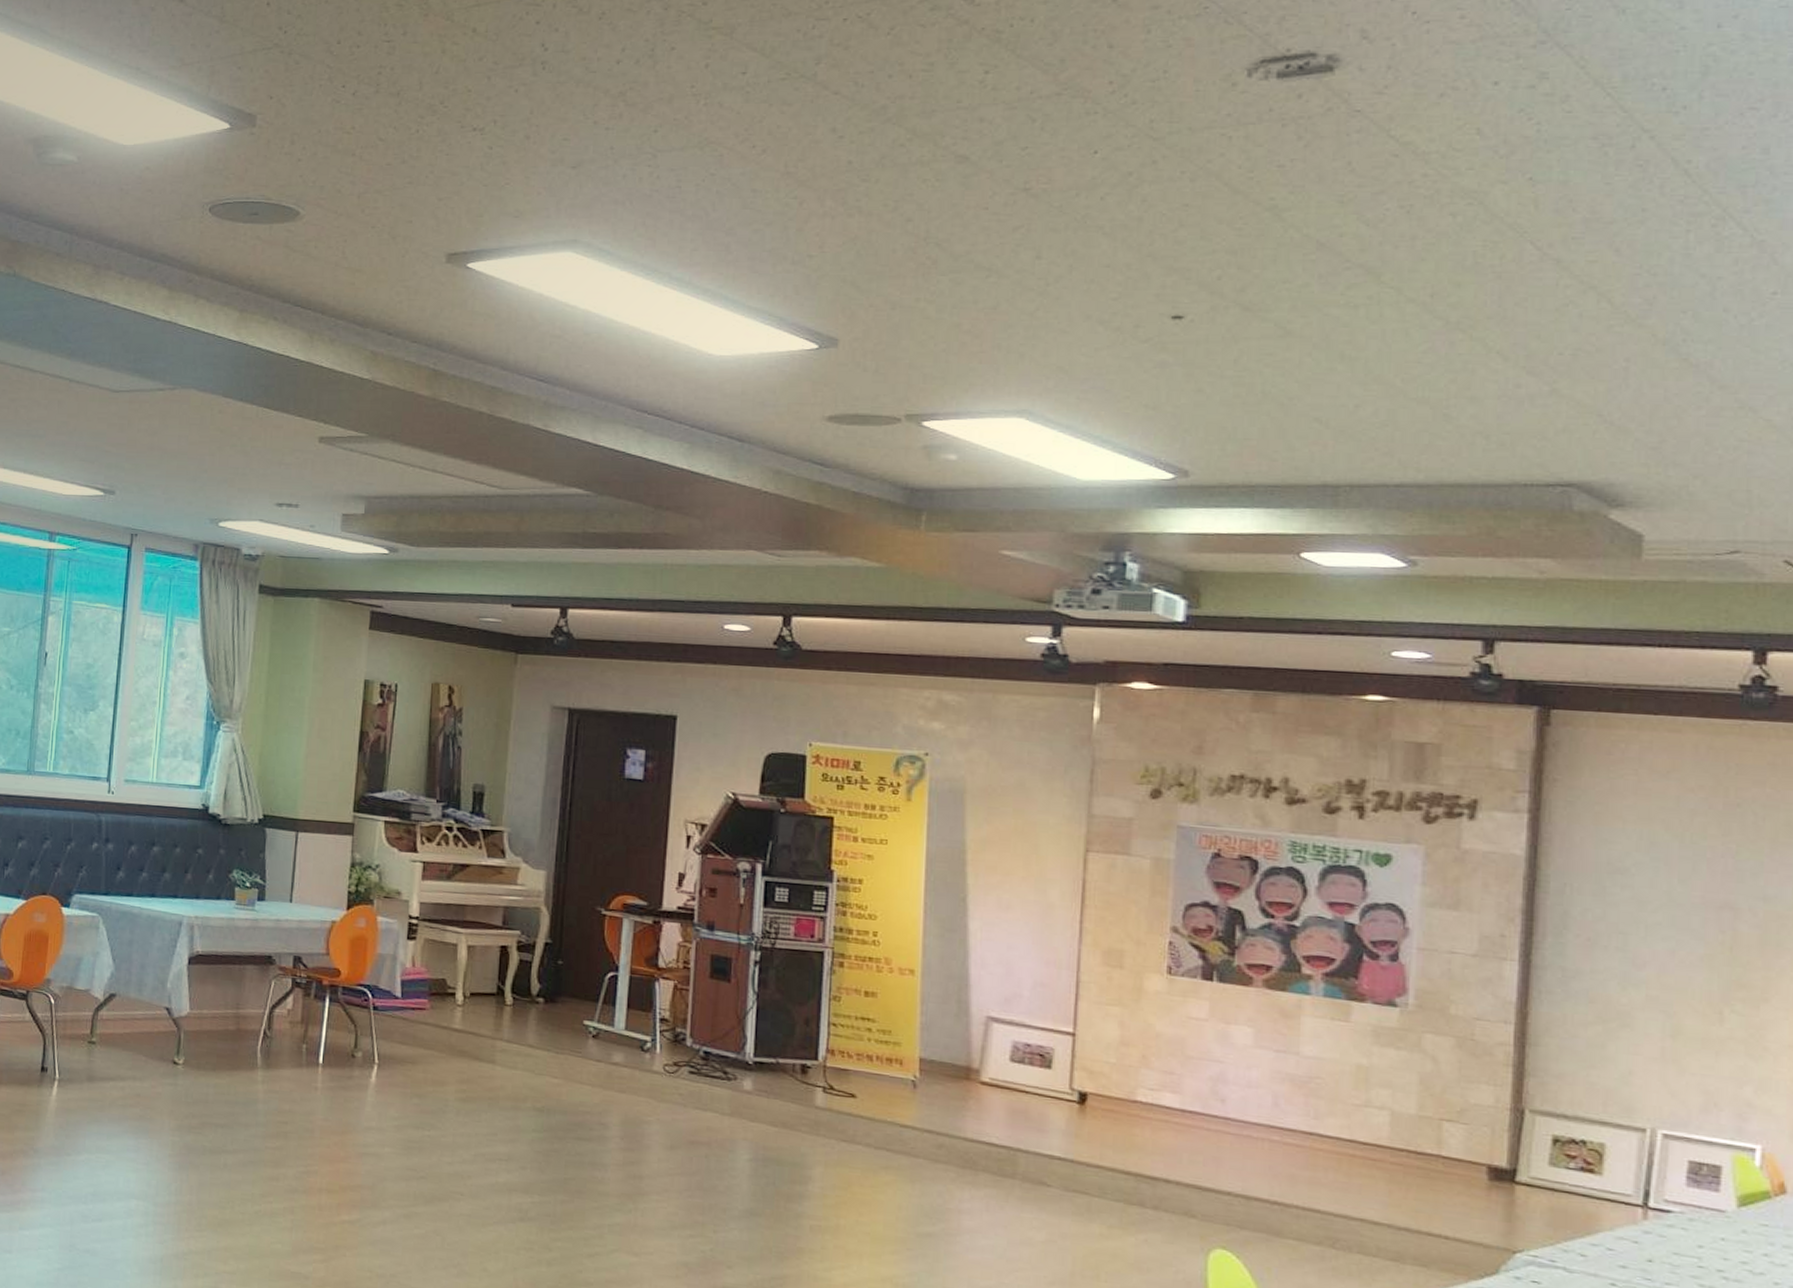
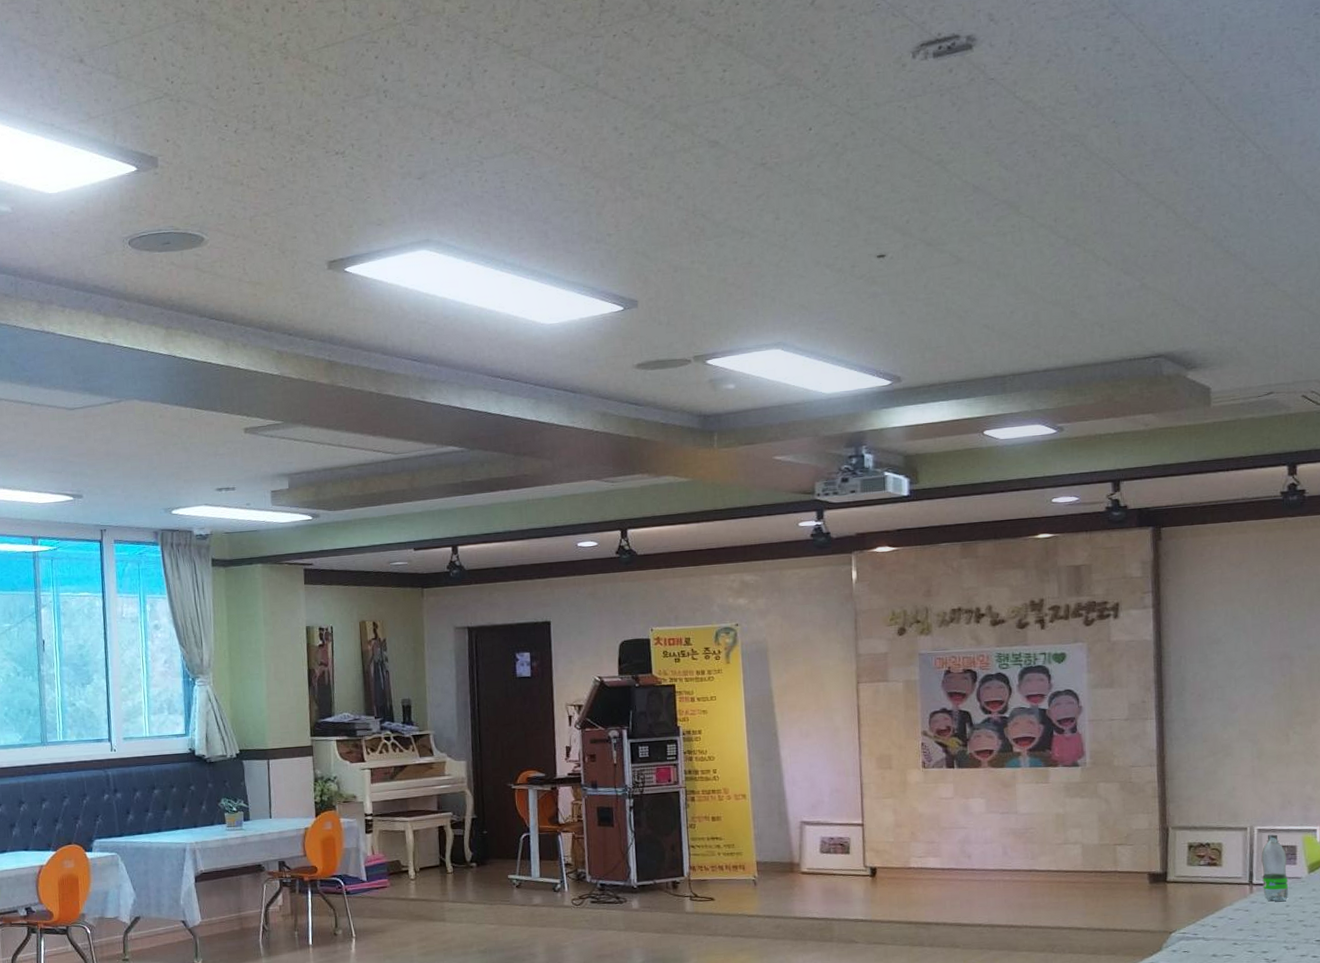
bottle: none [1663,1144,1704,1239] -> present [1261,834,1288,902]

